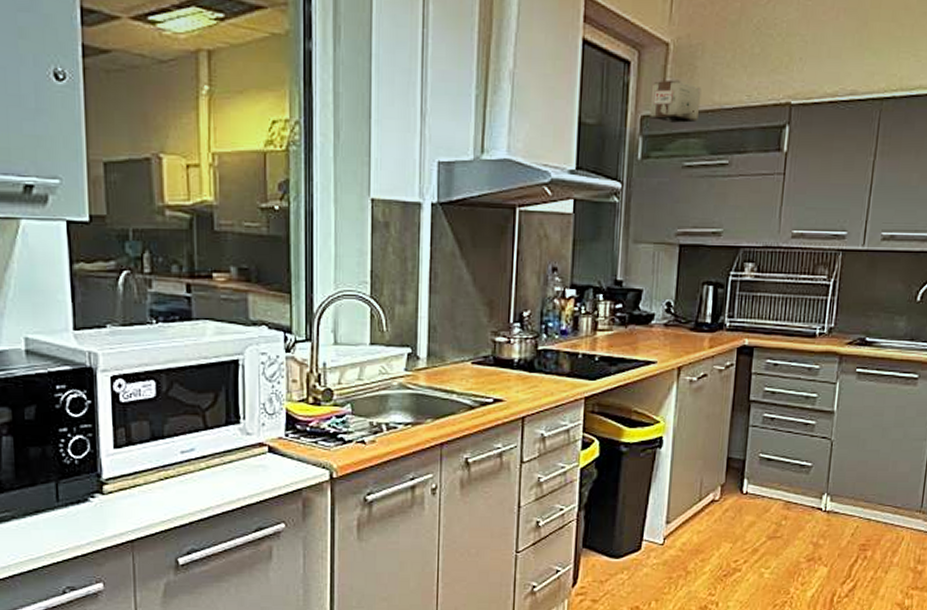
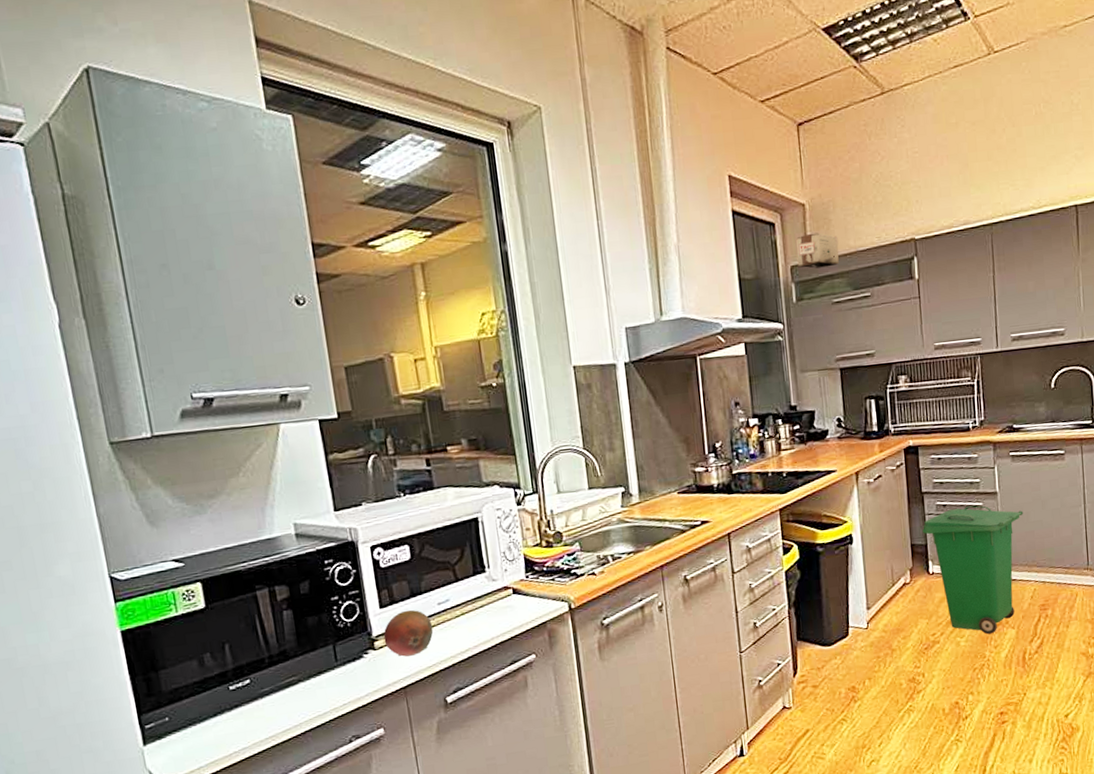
fruit: none [114,454,172,506] -> present [383,609,434,657]
recycling bin: none [743,423,860,569] -> present [923,505,1024,635]

